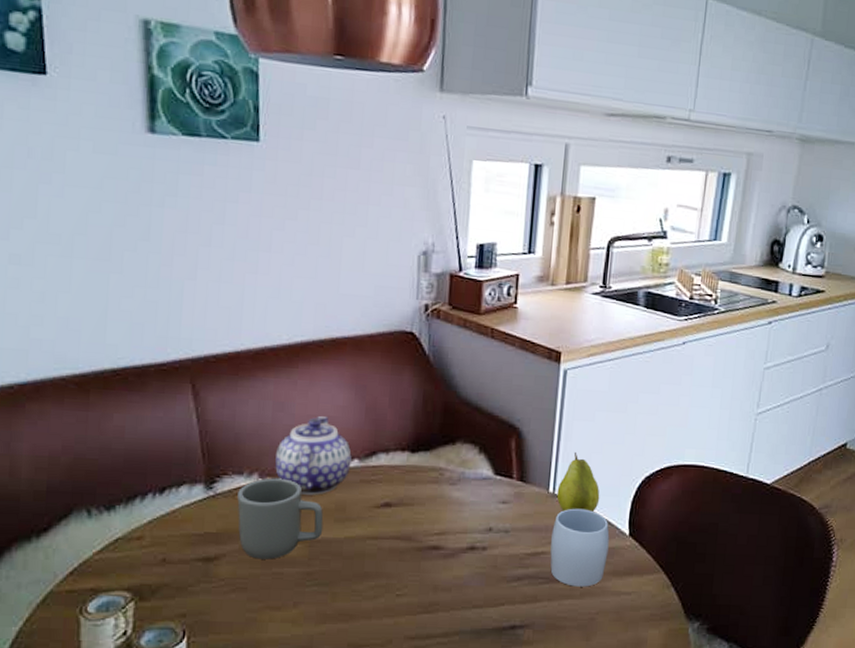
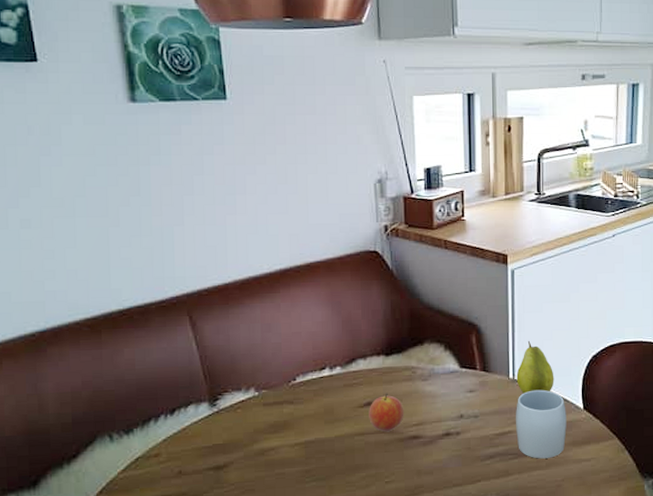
mug: present [237,478,324,560] -> none [238,390,316,463]
teapot: present [274,416,352,495] -> none [267,332,334,403]
fruit: none [385,494,426,539] -> present [369,393,404,432]

